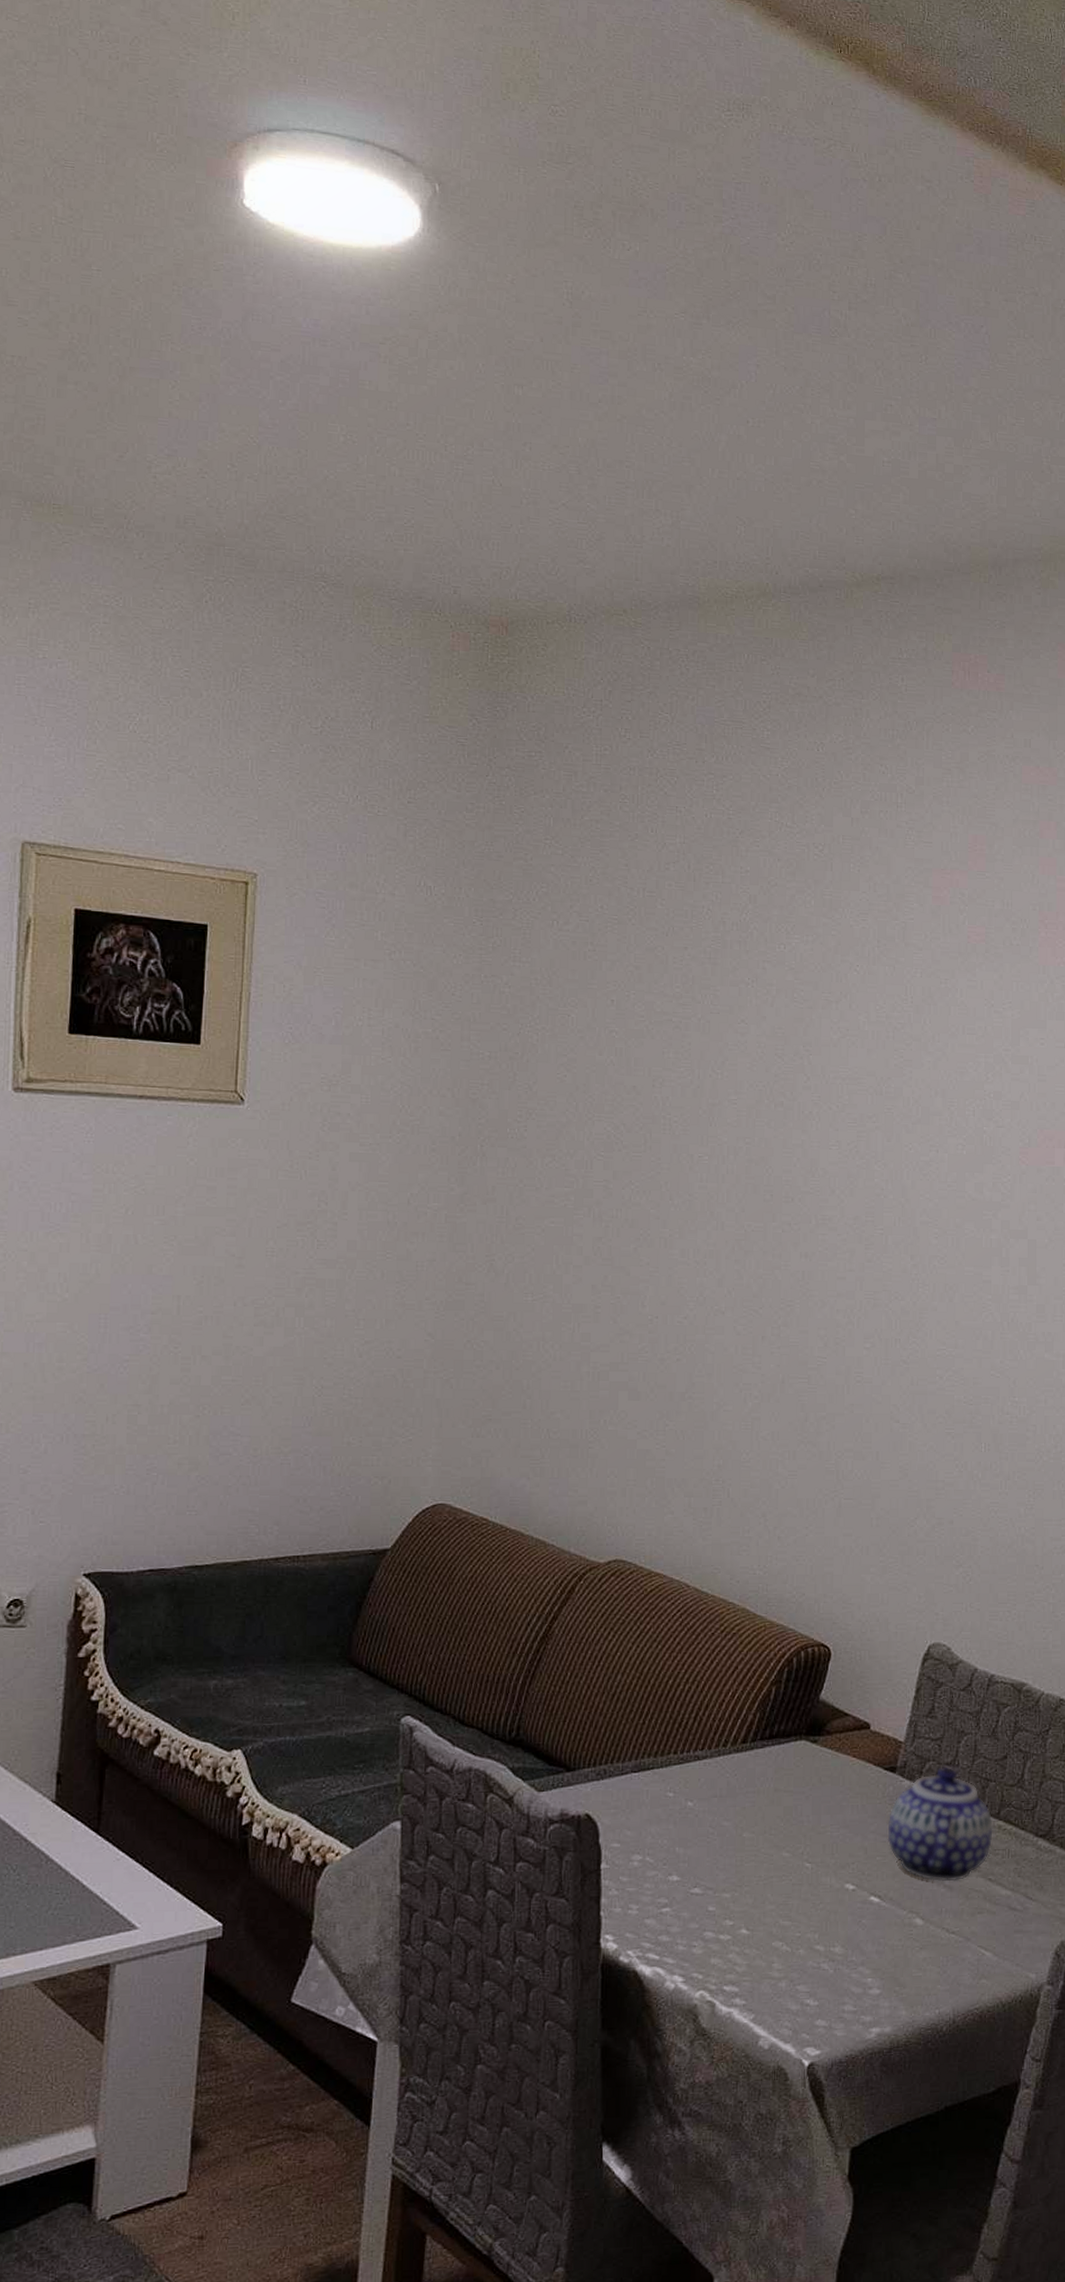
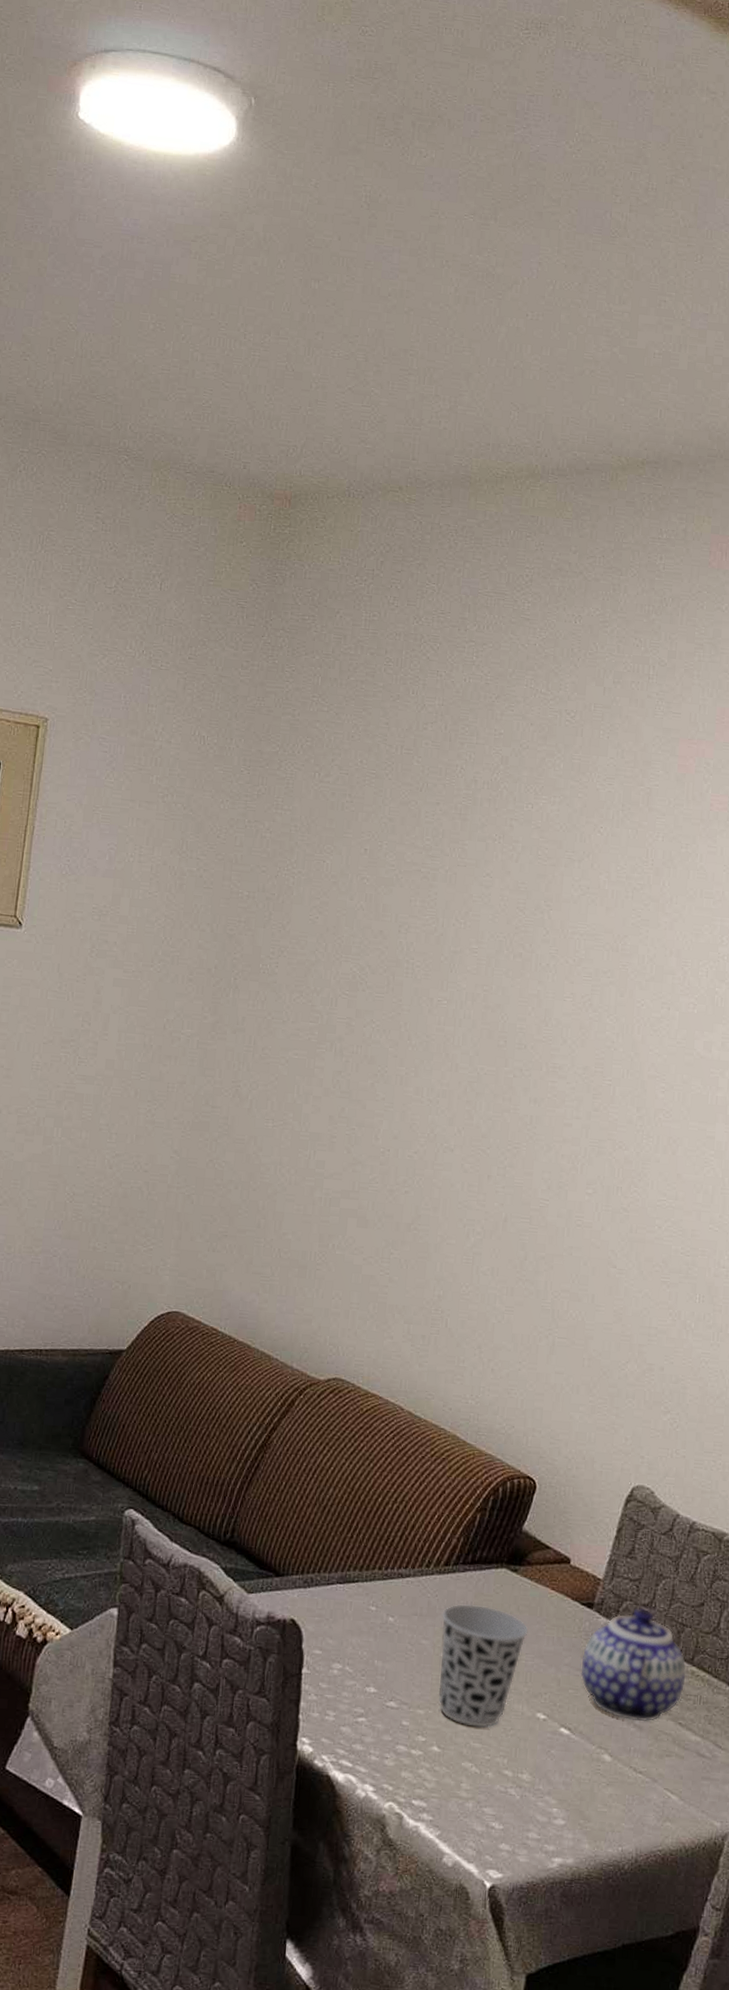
cup: none [742,1780,832,1905] -> present [439,1604,529,1728]

